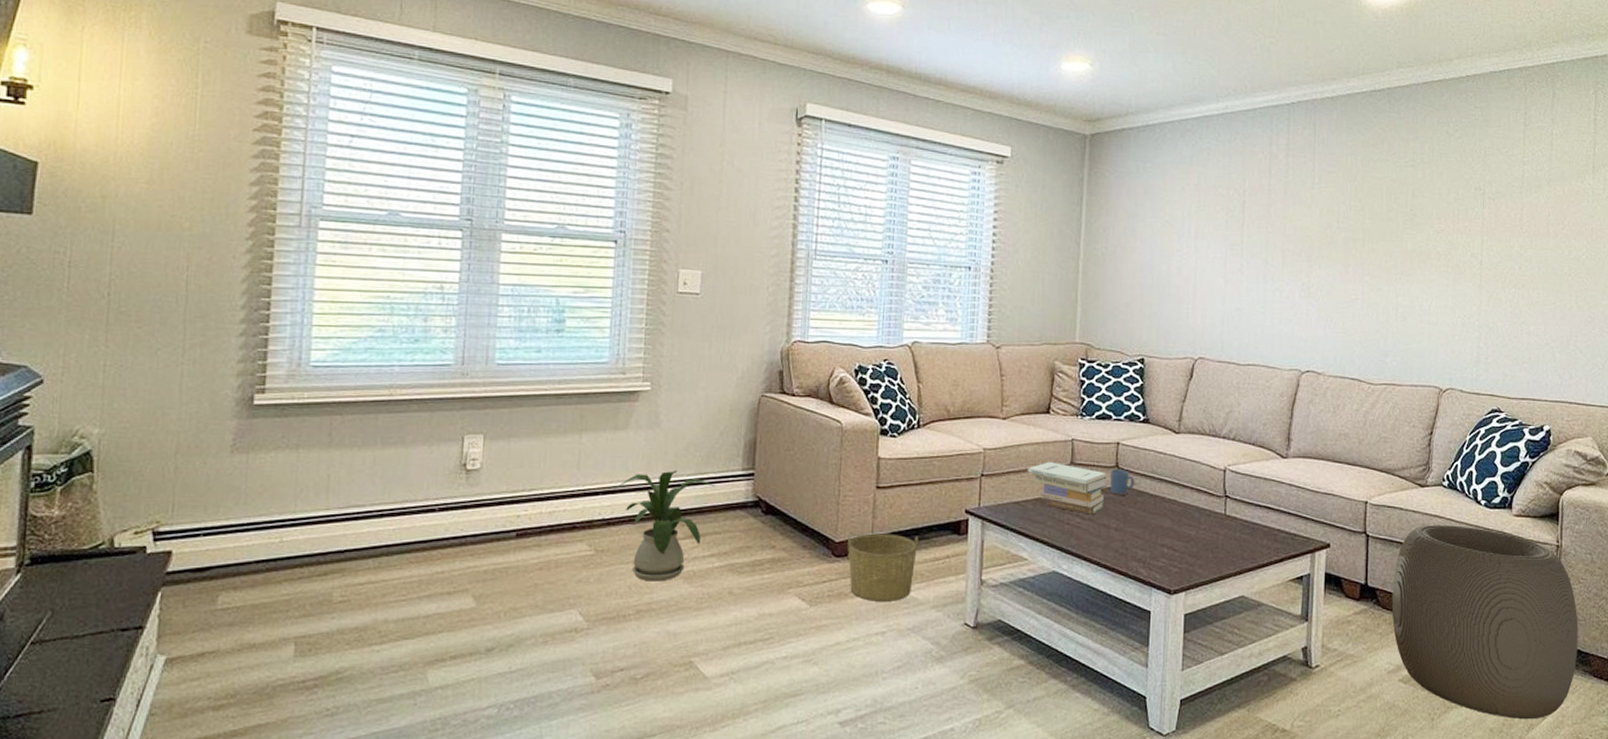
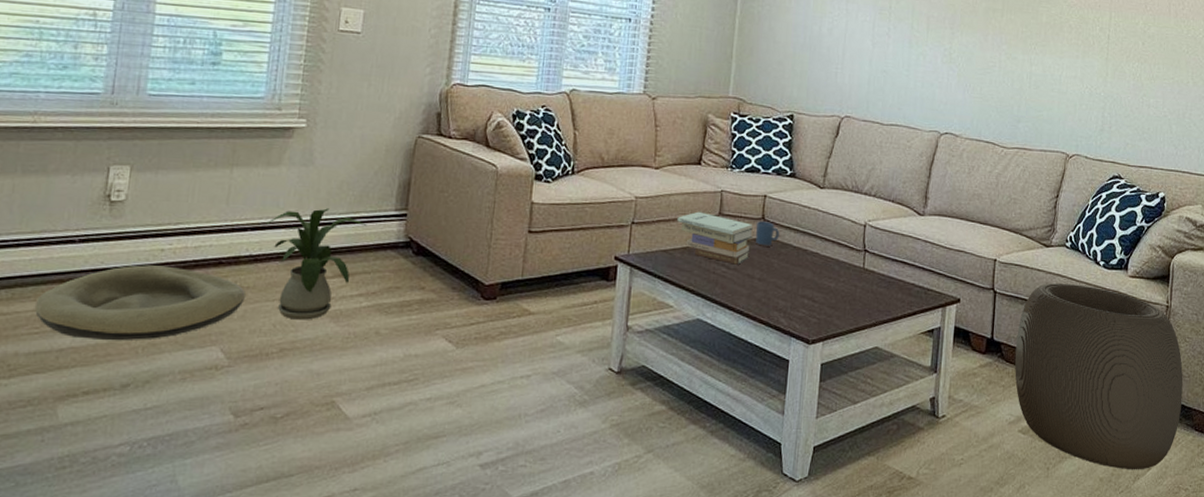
dog bed: none [400,531,600,606] -> present [34,265,246,341]
basket: present [847,533,919,601] -> none [496,277,568,345]

